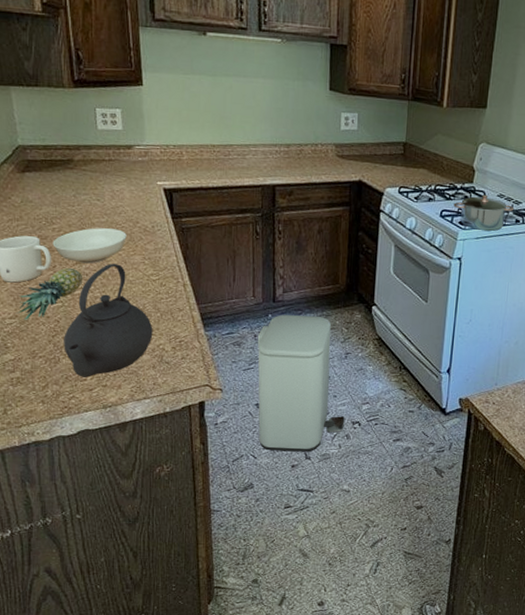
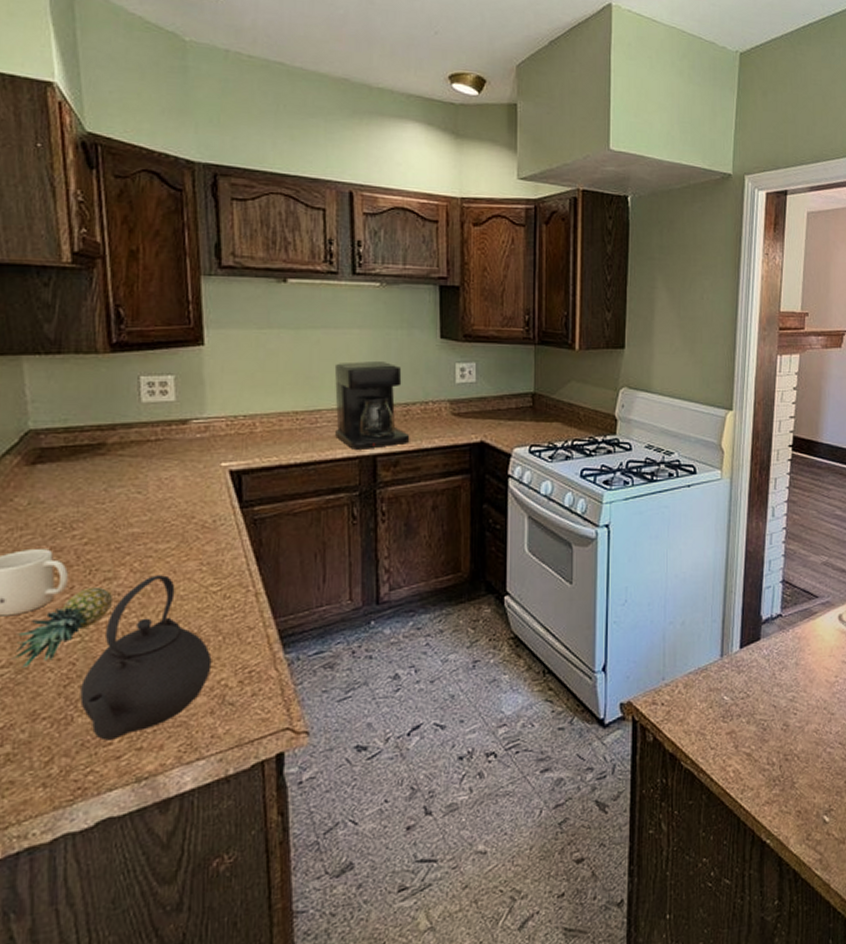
bowl: present [52,228,127,264] -> none [70,528,178,579]
coffee maker: none [243,106,302,180] -> present [334,361,410,449]
pedal bin: present [257,315,345,452] -> none [356,617,476,811]
cooking pot: present [453,194,515,231] -> none [595,447,666,489]

